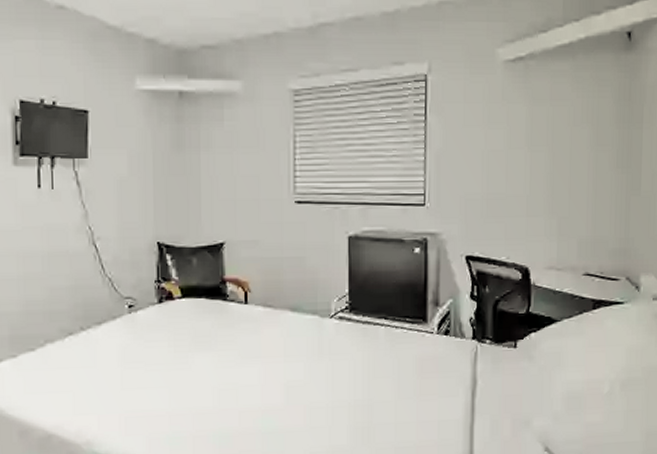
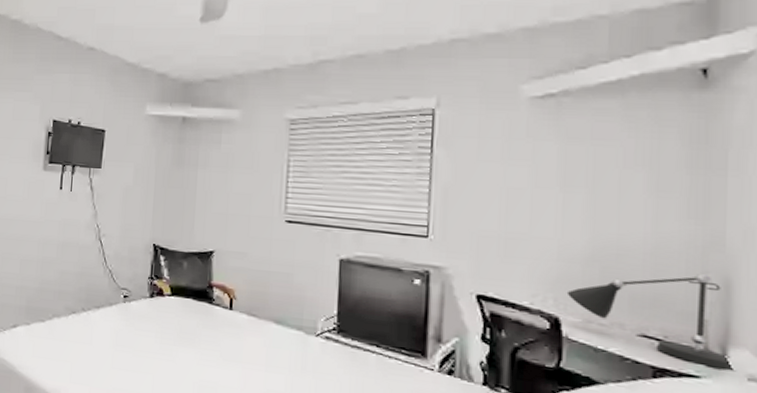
desk lamp: none [533,216,647,295] -> present [566,274,737,372]

